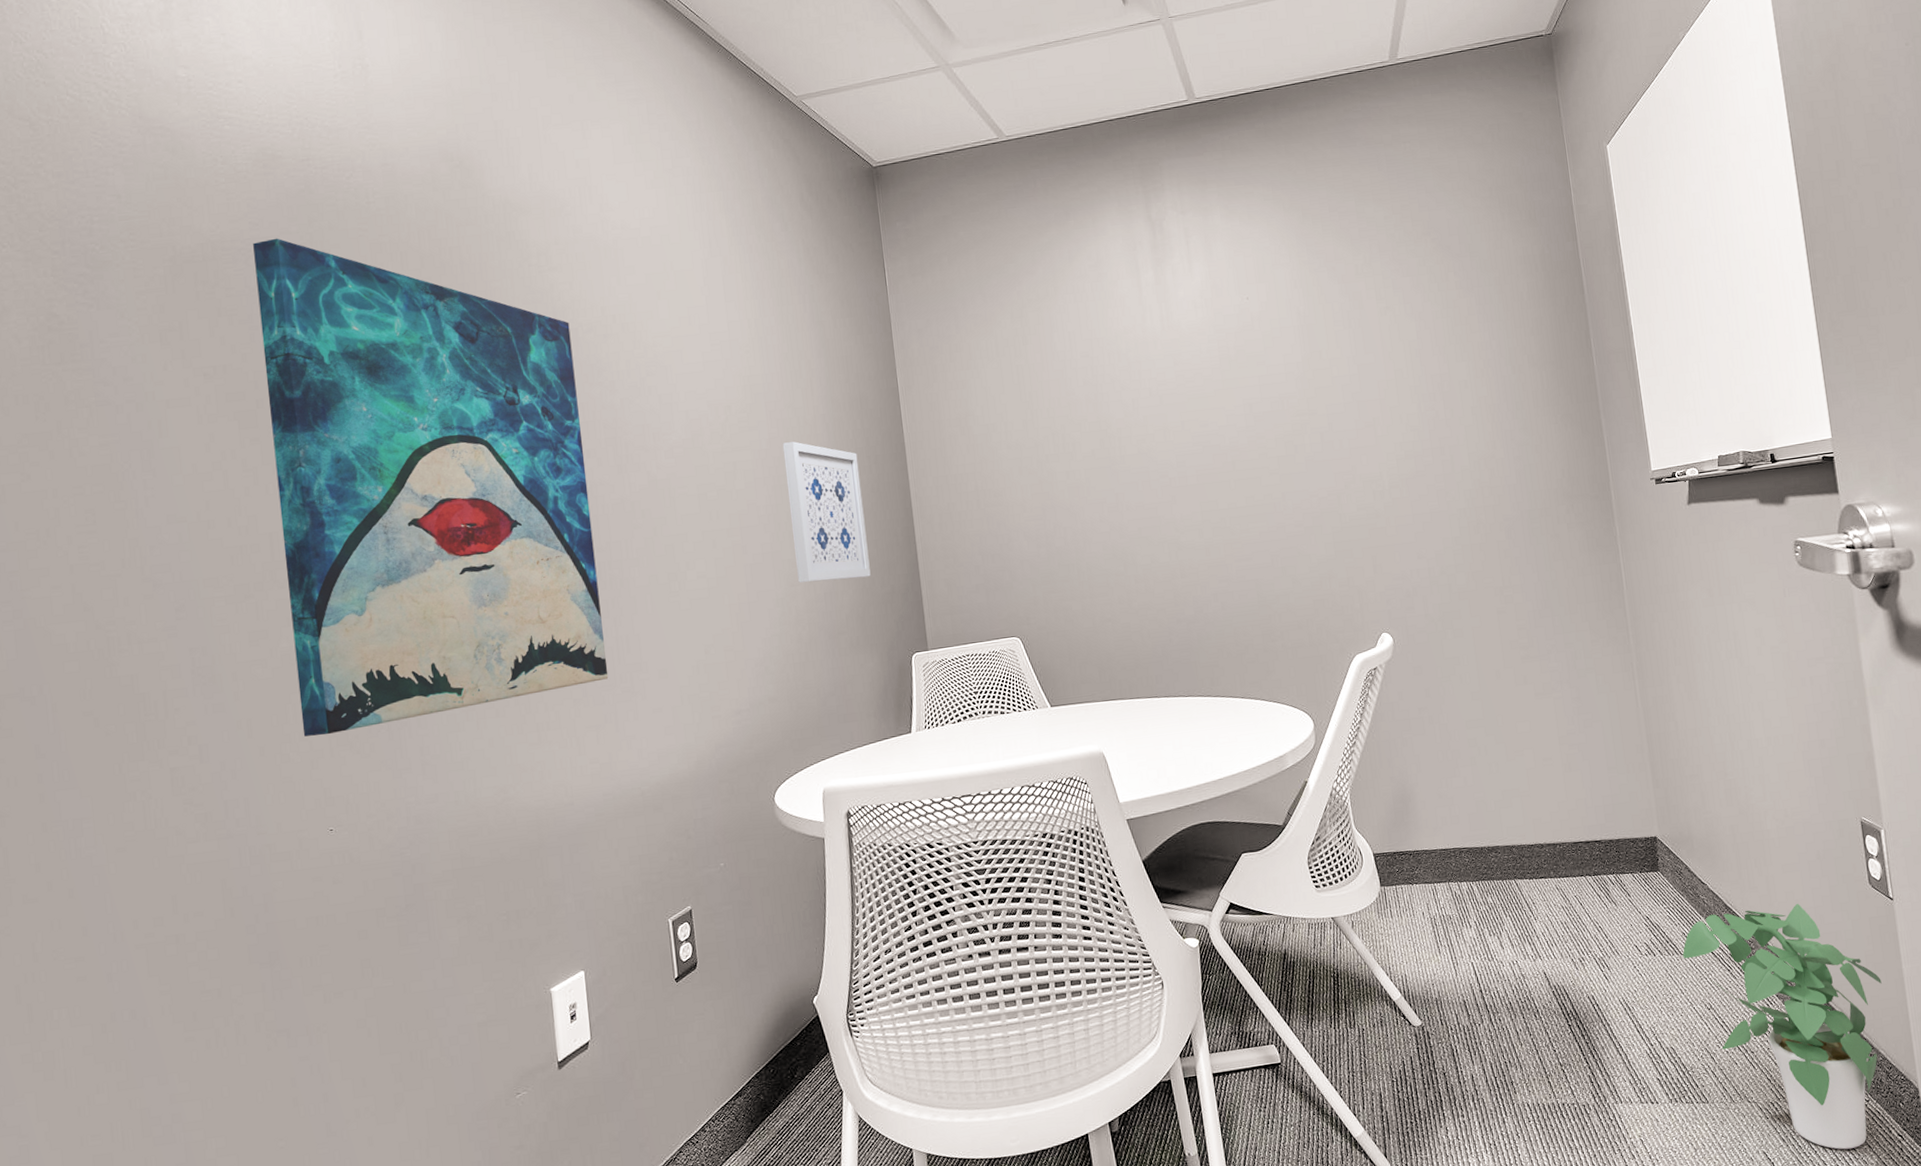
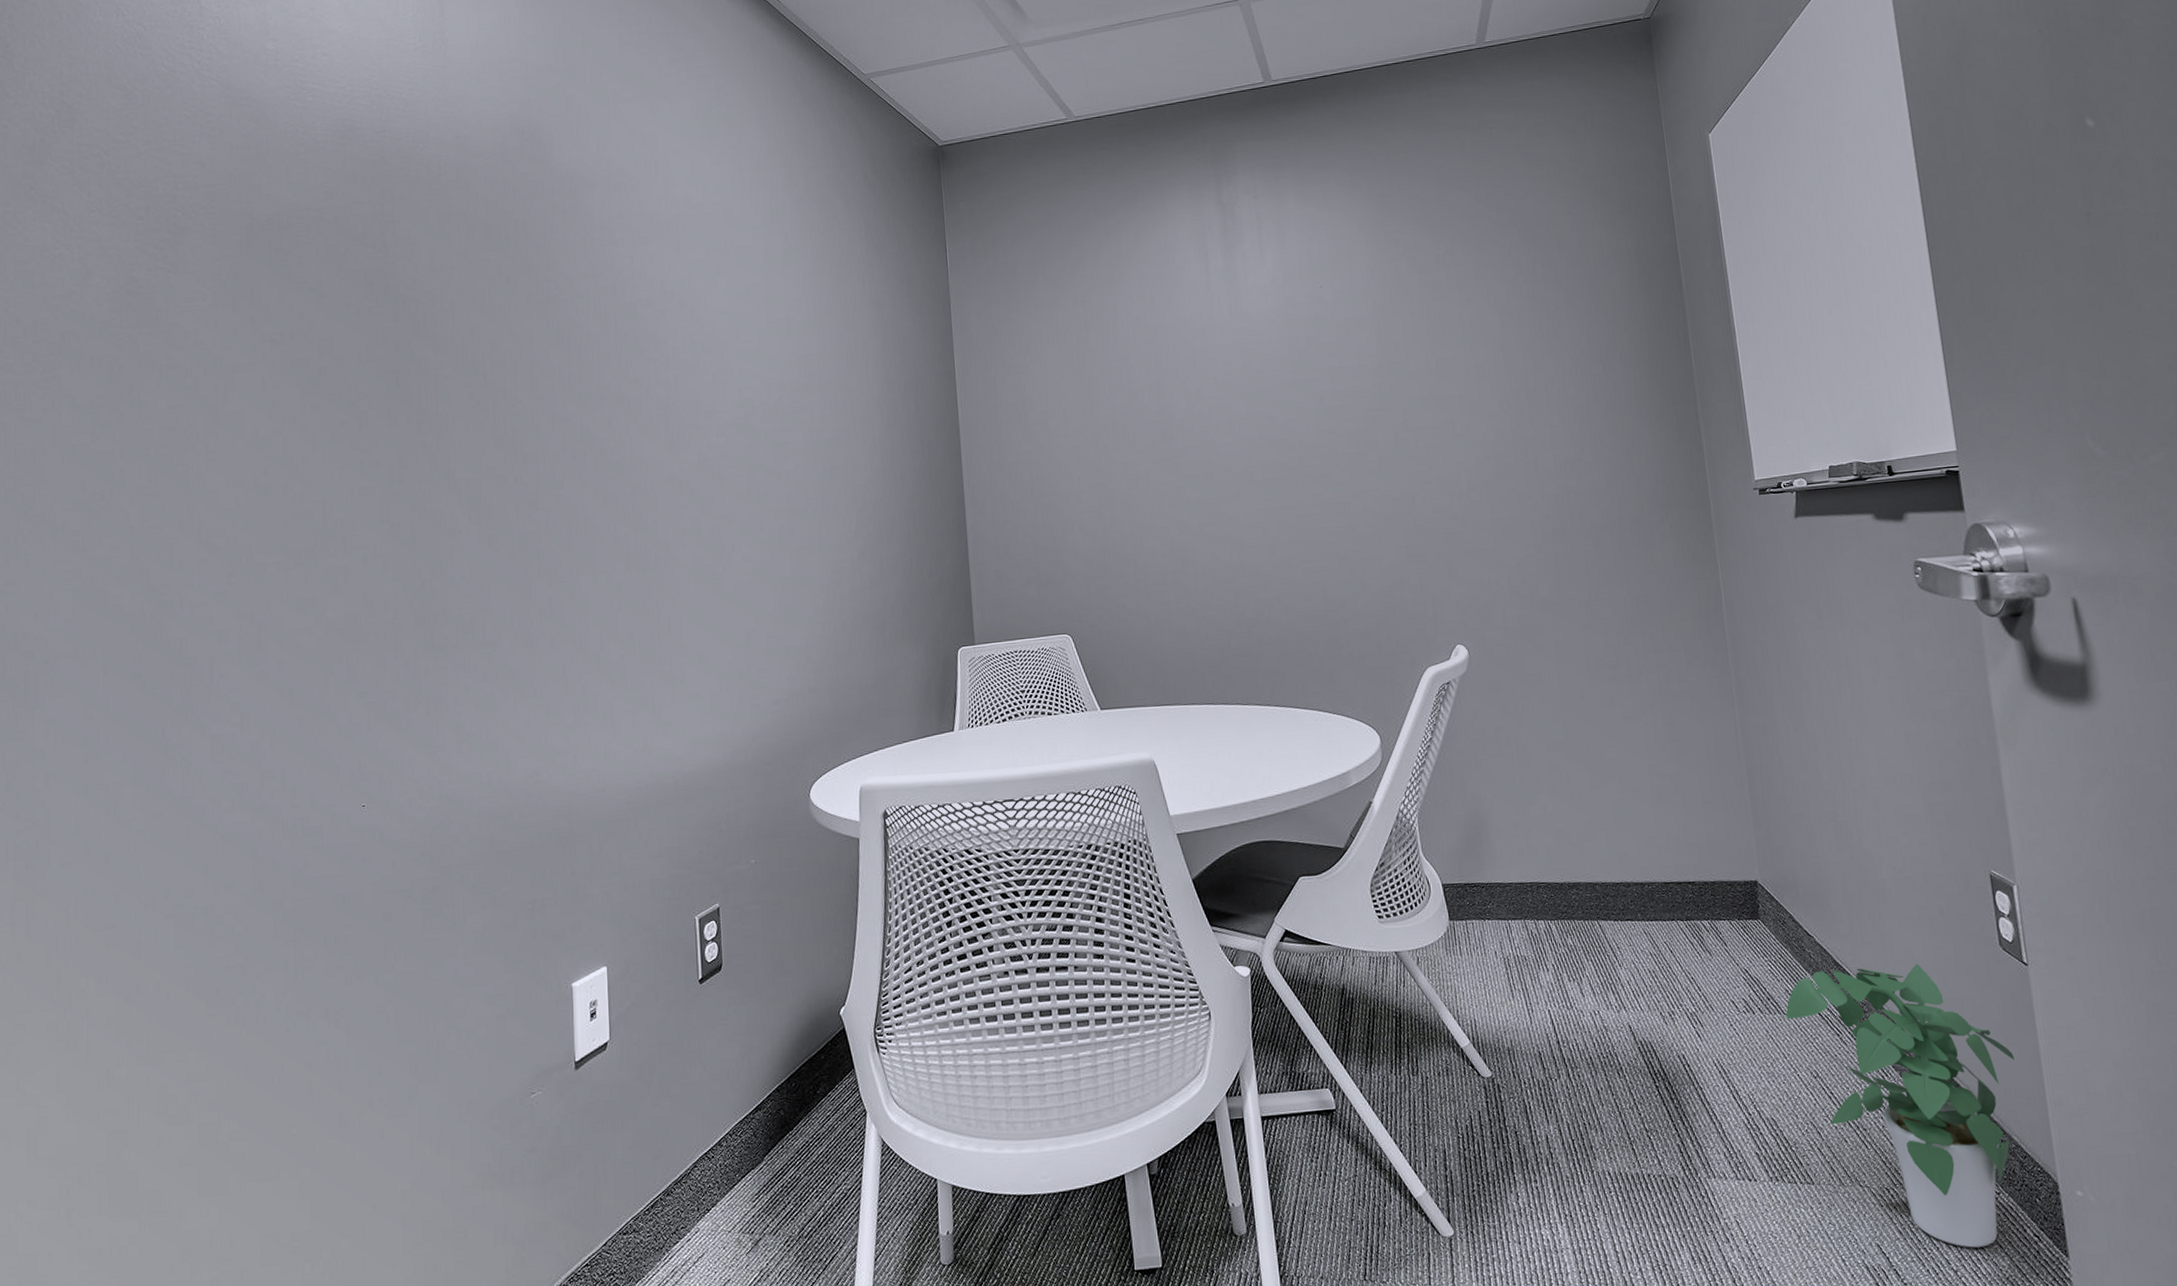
wall art: present [253,238,609,737] -> none [327,207,648,709]
wall art: present [782,441,871,583] -> none [835,423,919,569]

